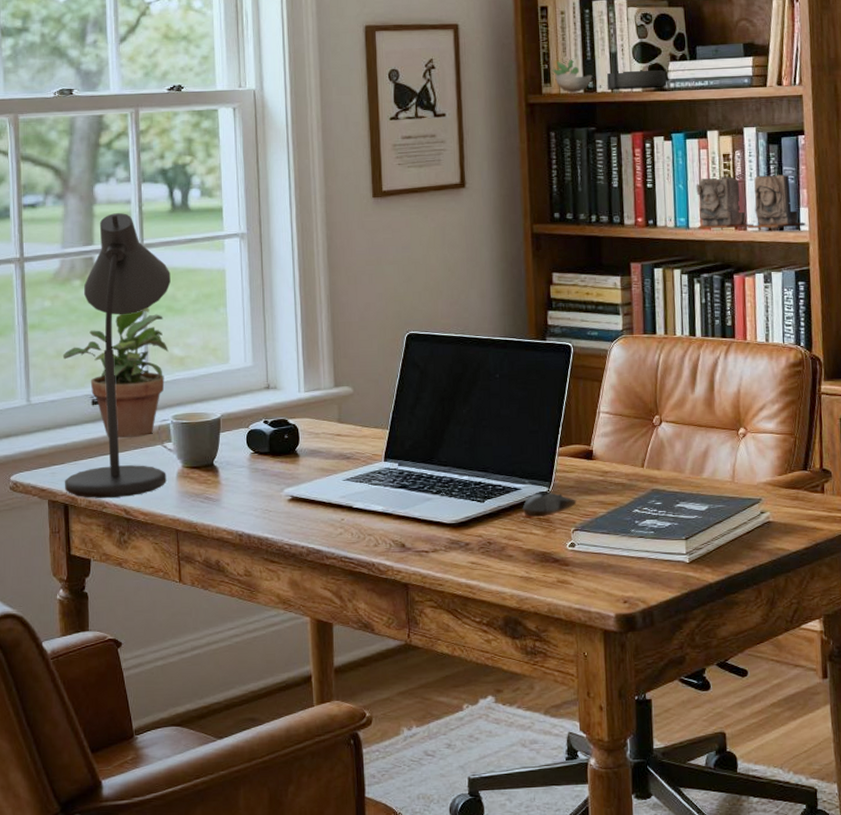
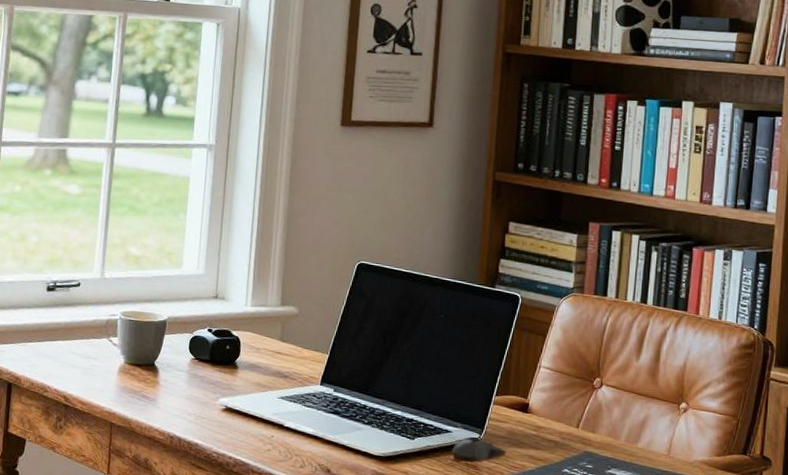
potted plant: present [62,307,169,439] -> none [25,204,126,328]
desk lamp: present [64,213,171,498] -> none [10,110,137,384]
succulent plant: present [551,58,593,93] -> none [532,13,573,48]
succulent plant: present [606,52,667,90] -> none [586,12,648,53]
bookend: present [696,174,806,230] -> none [661,147,773,208]

